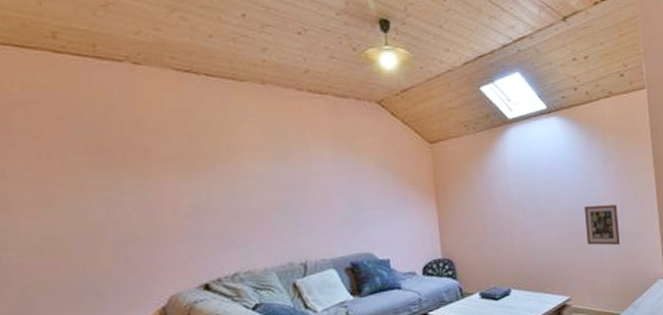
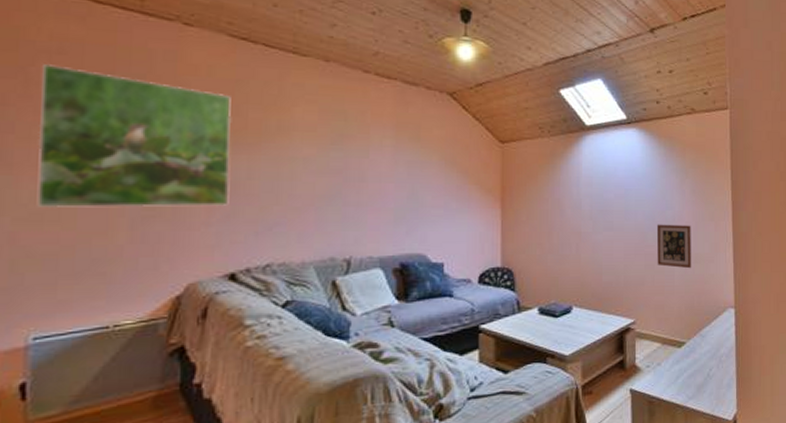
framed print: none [20,113,195,241] -> present [36,64,232,209]

